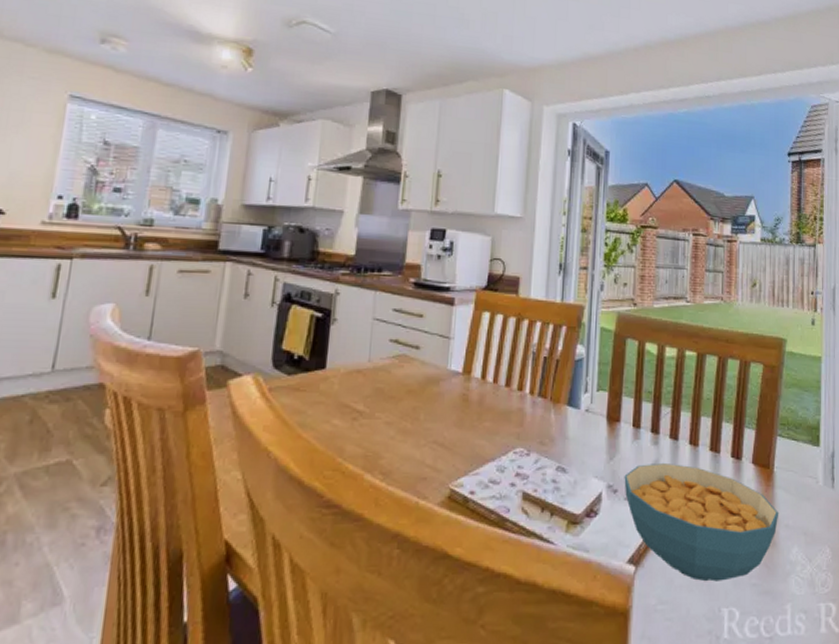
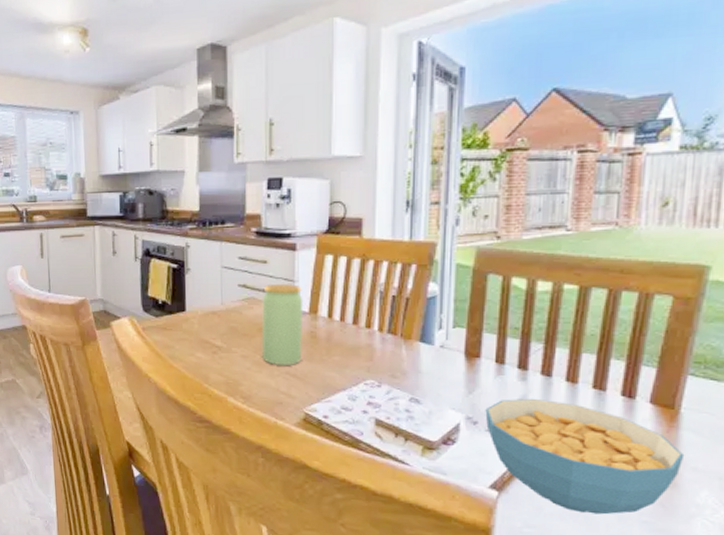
jar: none [408,339,458,433] -> present [261,283,303,365]

